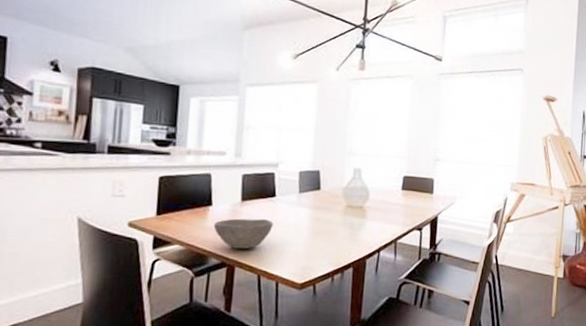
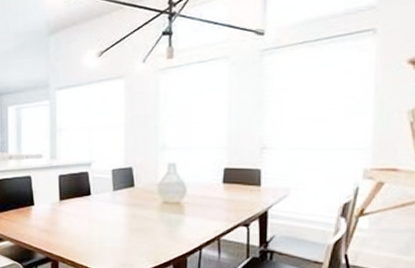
bowl: present [213,218,273,249] -> none [37,217,91,245]

